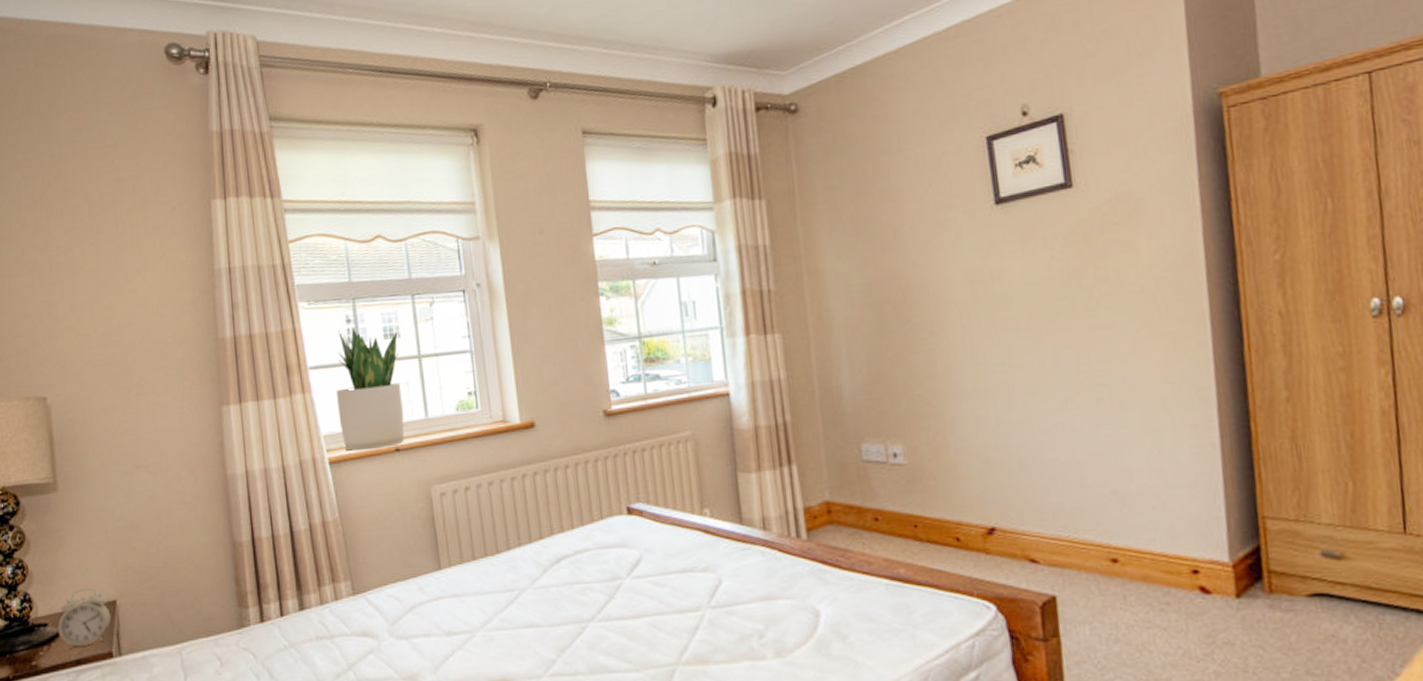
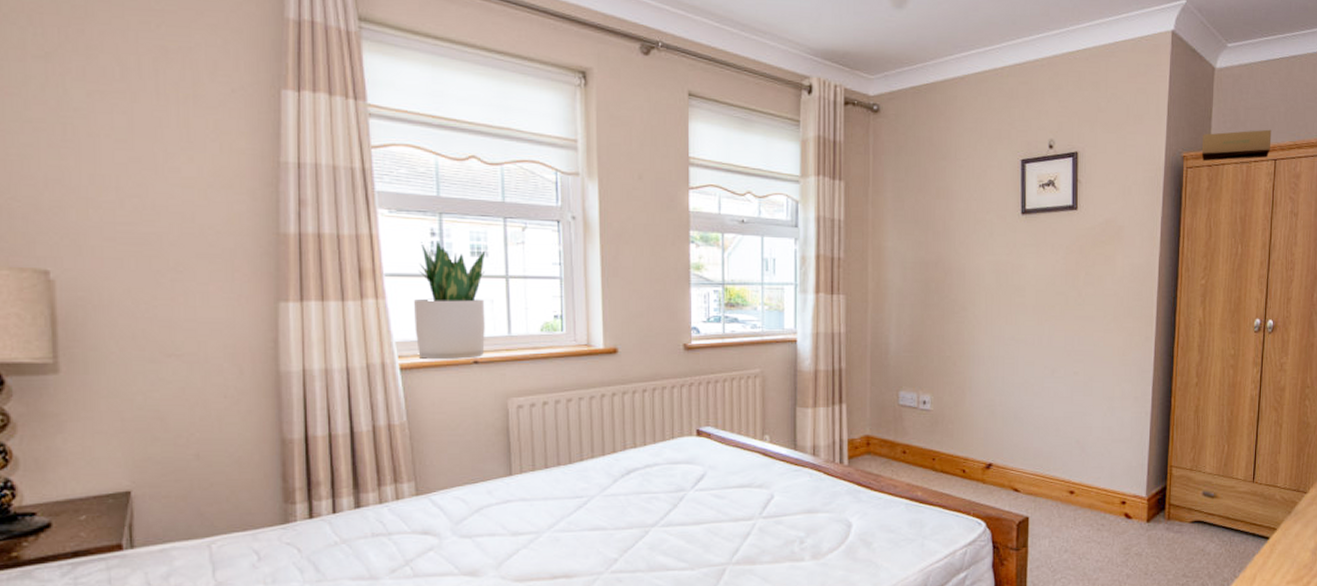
alarm clock: present [57,588,111,648] -> none [50,478,123,540]
box: none [1246,32,1359,94] -> present [1201,129,1272,162]

